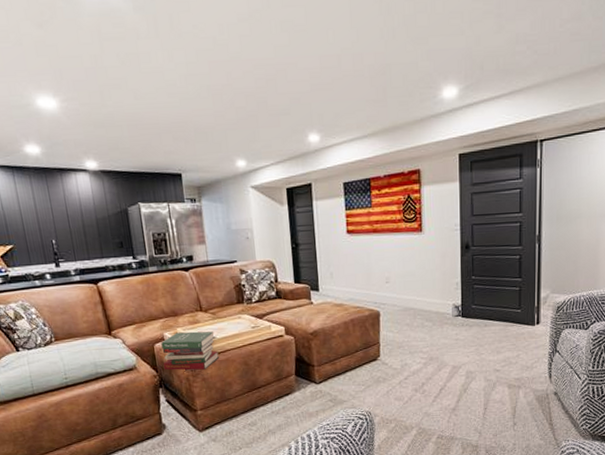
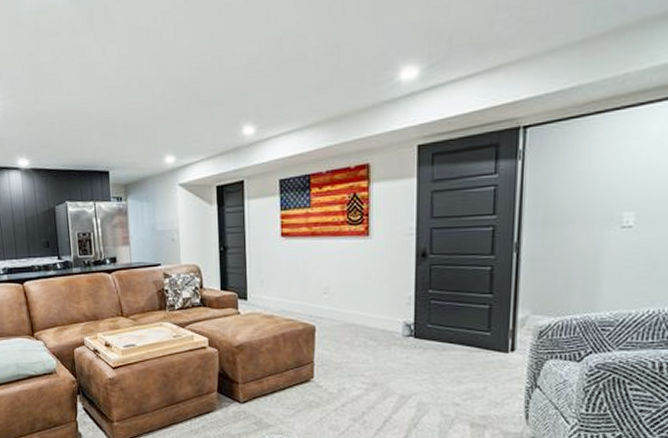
books: present [161,331,219,371] -> none [81,337,138,379]

